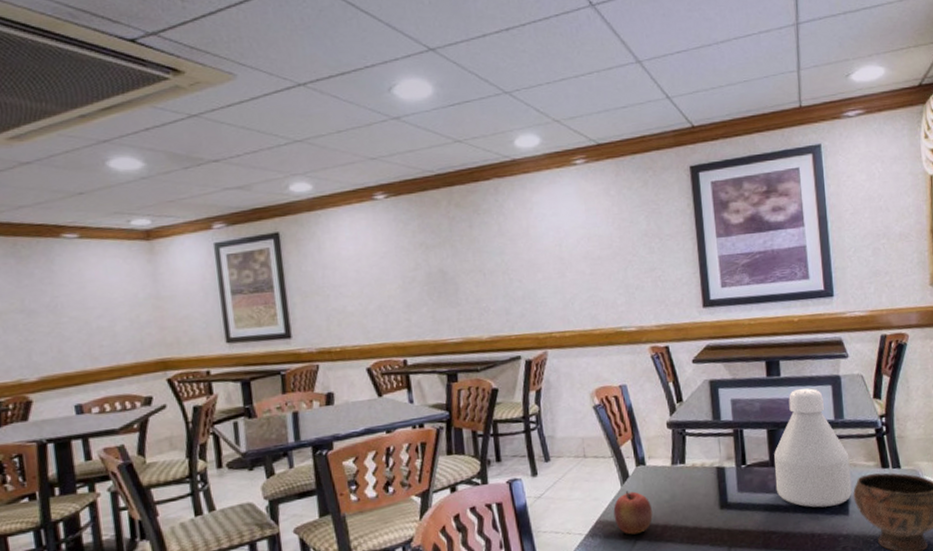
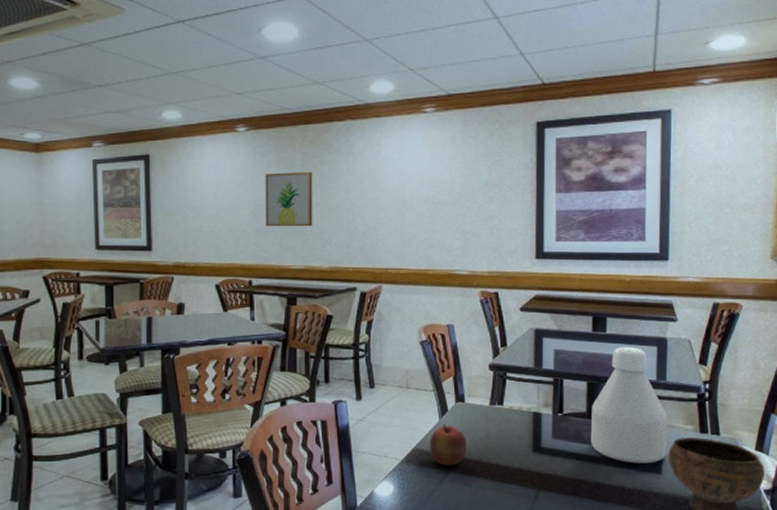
wall art: none [410,236,468,300] -> present [265,171,313,227]

